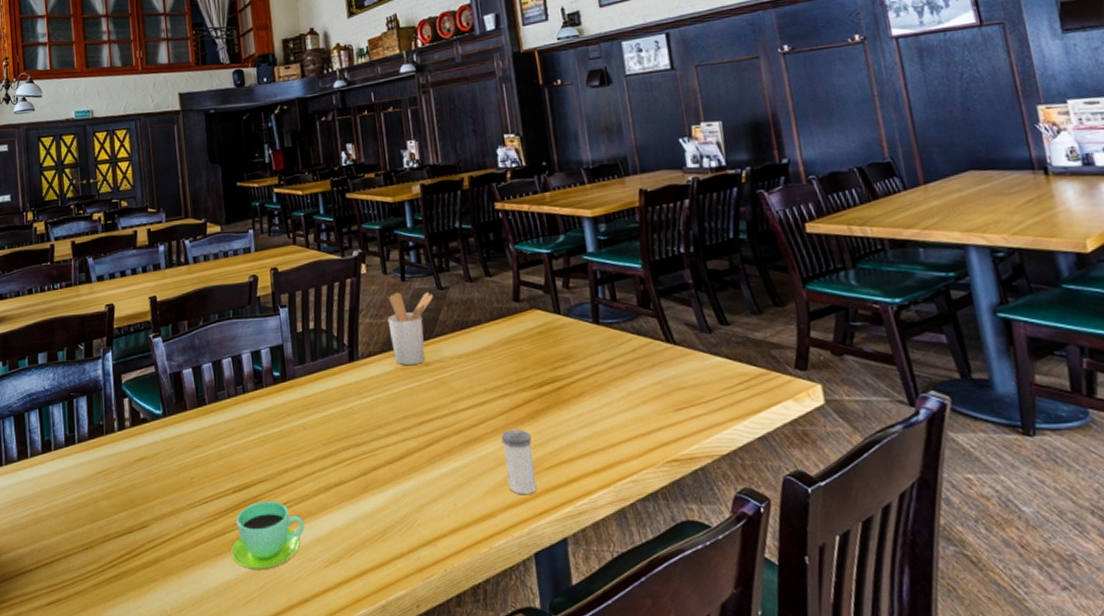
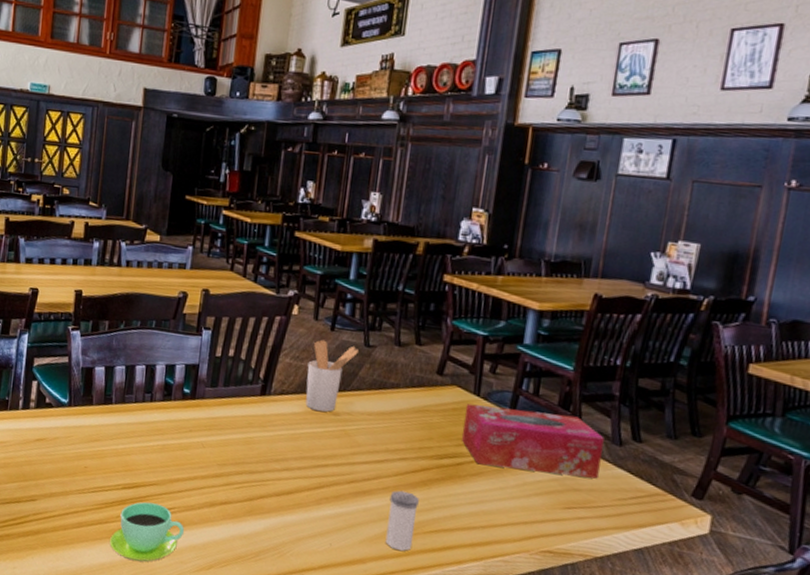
tissue box: none [550,313,699,384] -> present [462,403,604,479]

